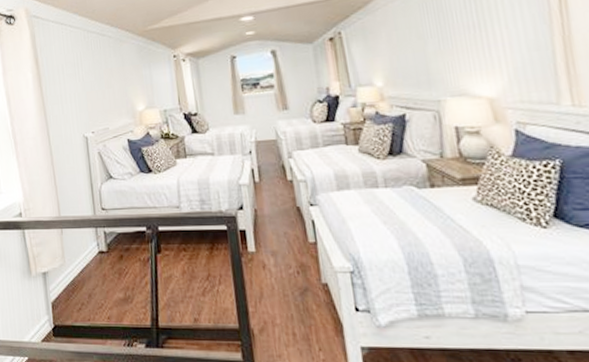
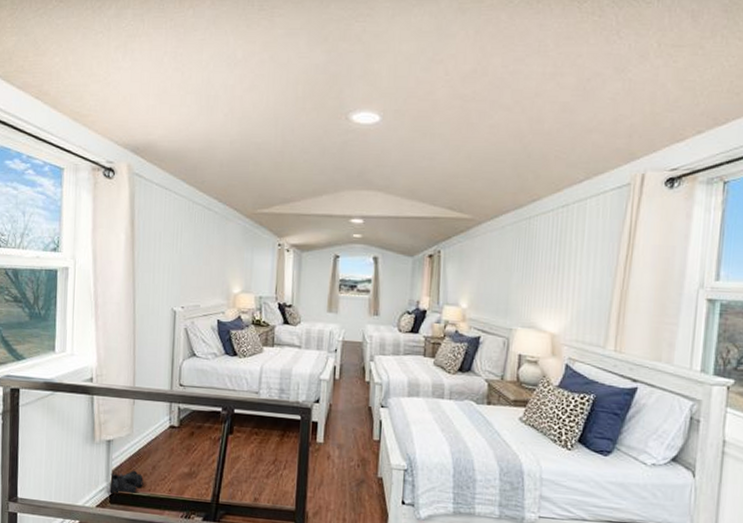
boots: none [50,300,82,328] -> present [109,470,144,495]

